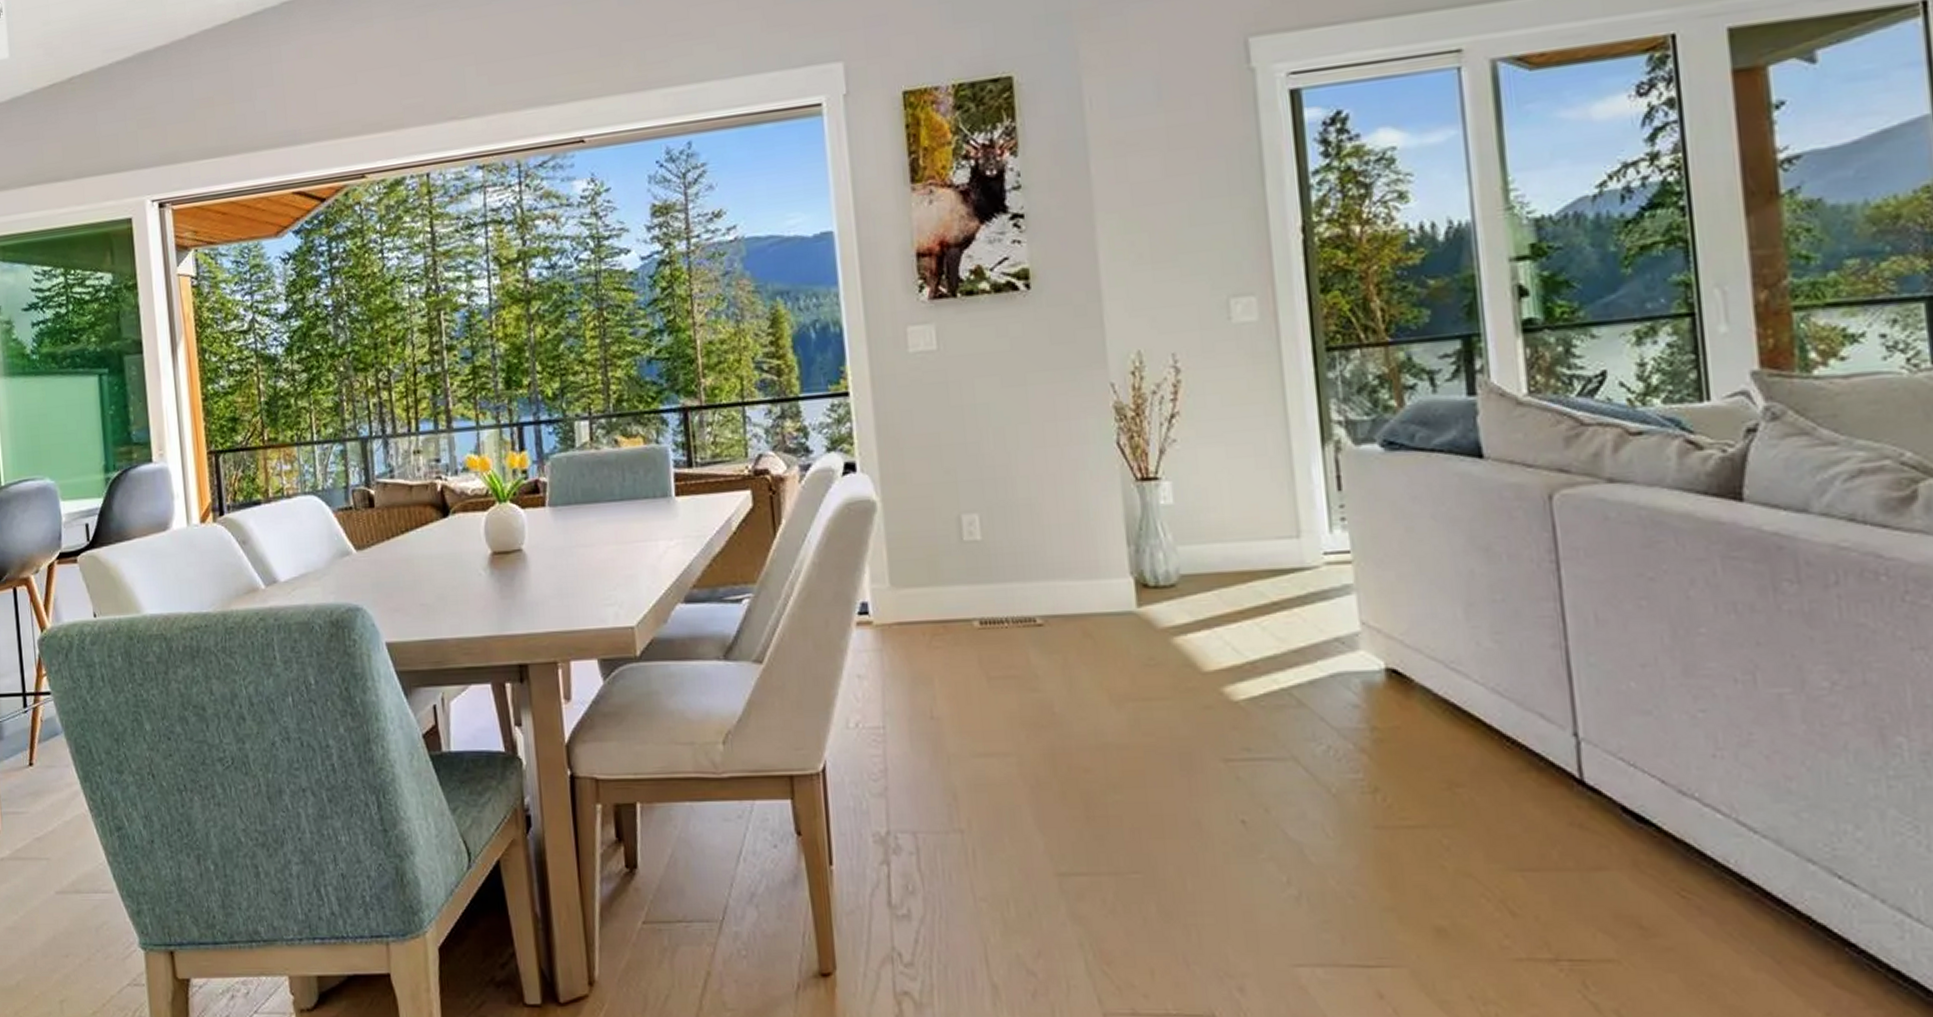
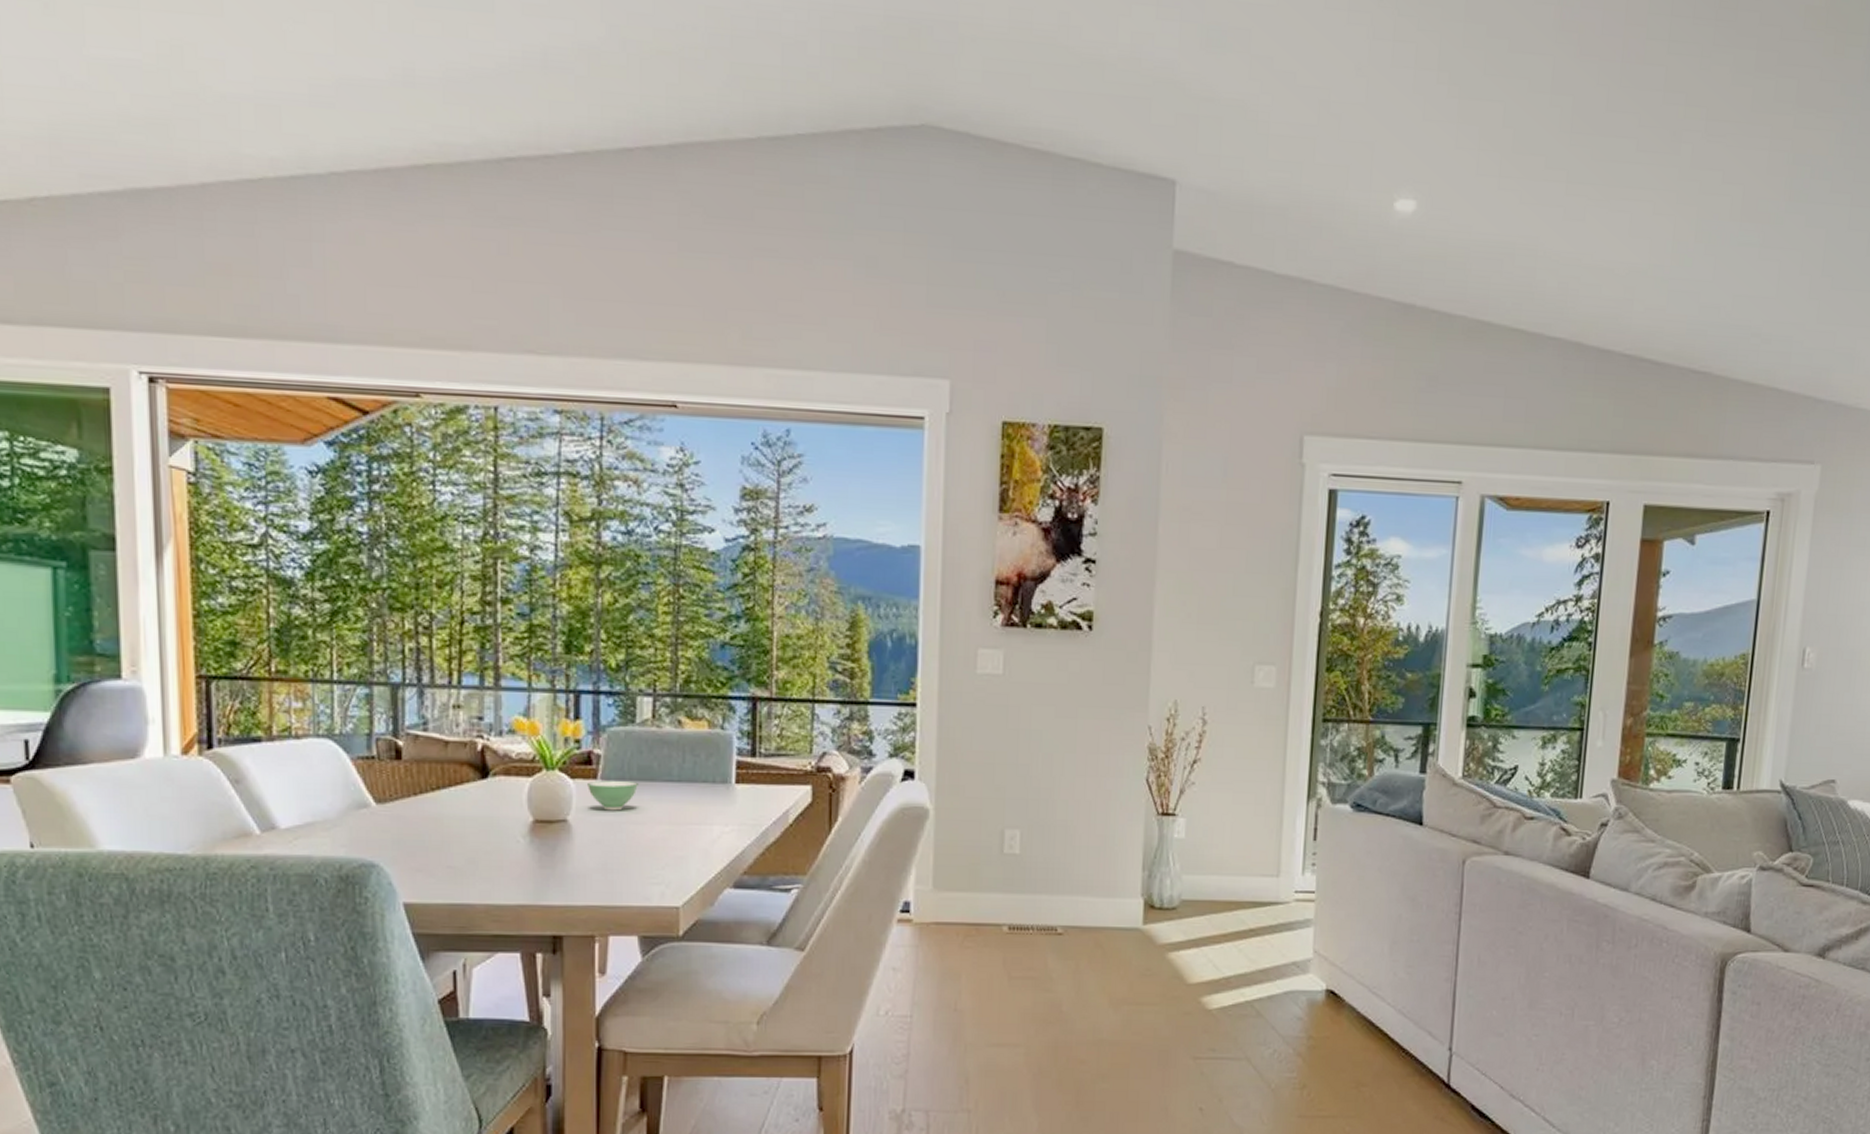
bowl: none [537,505,584,537] -> present [588,781,638,811]

